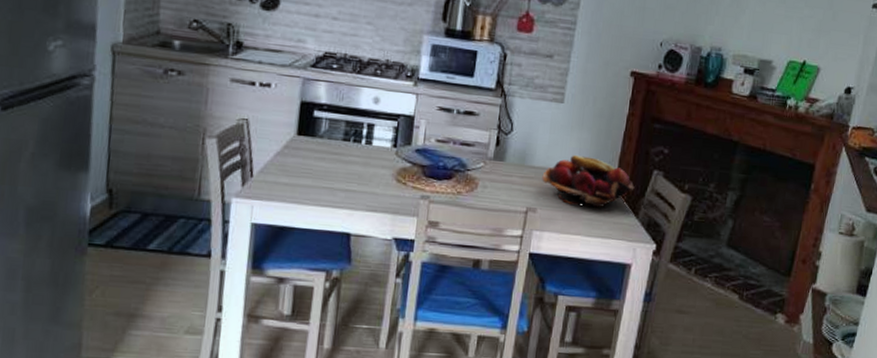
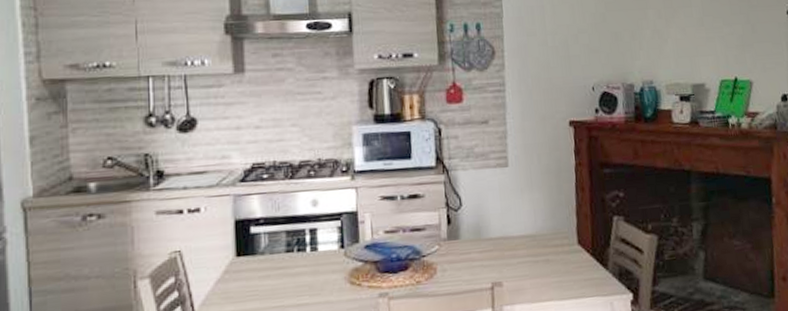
fruit basket: present [542,155,635,208] -> none [501,216,598,270]

